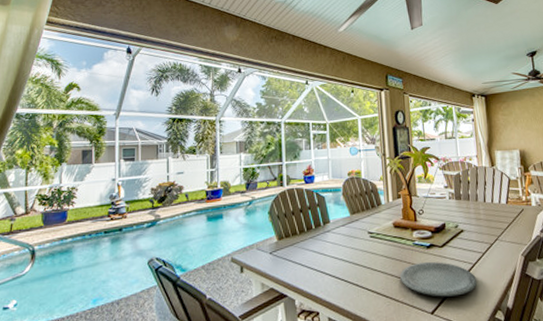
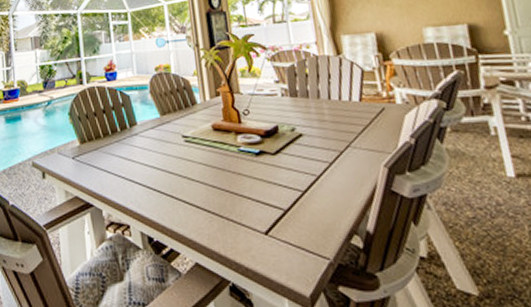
plate: present [400,261,478,297] -> none [223,171,324,215]

